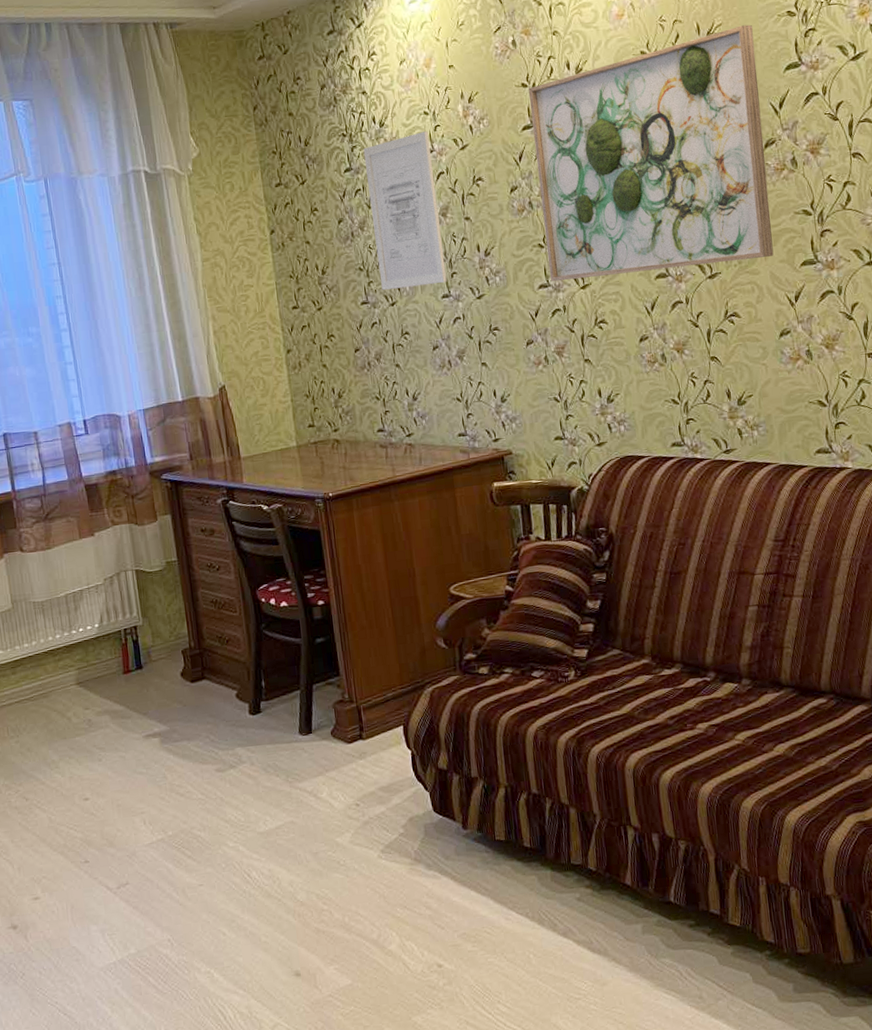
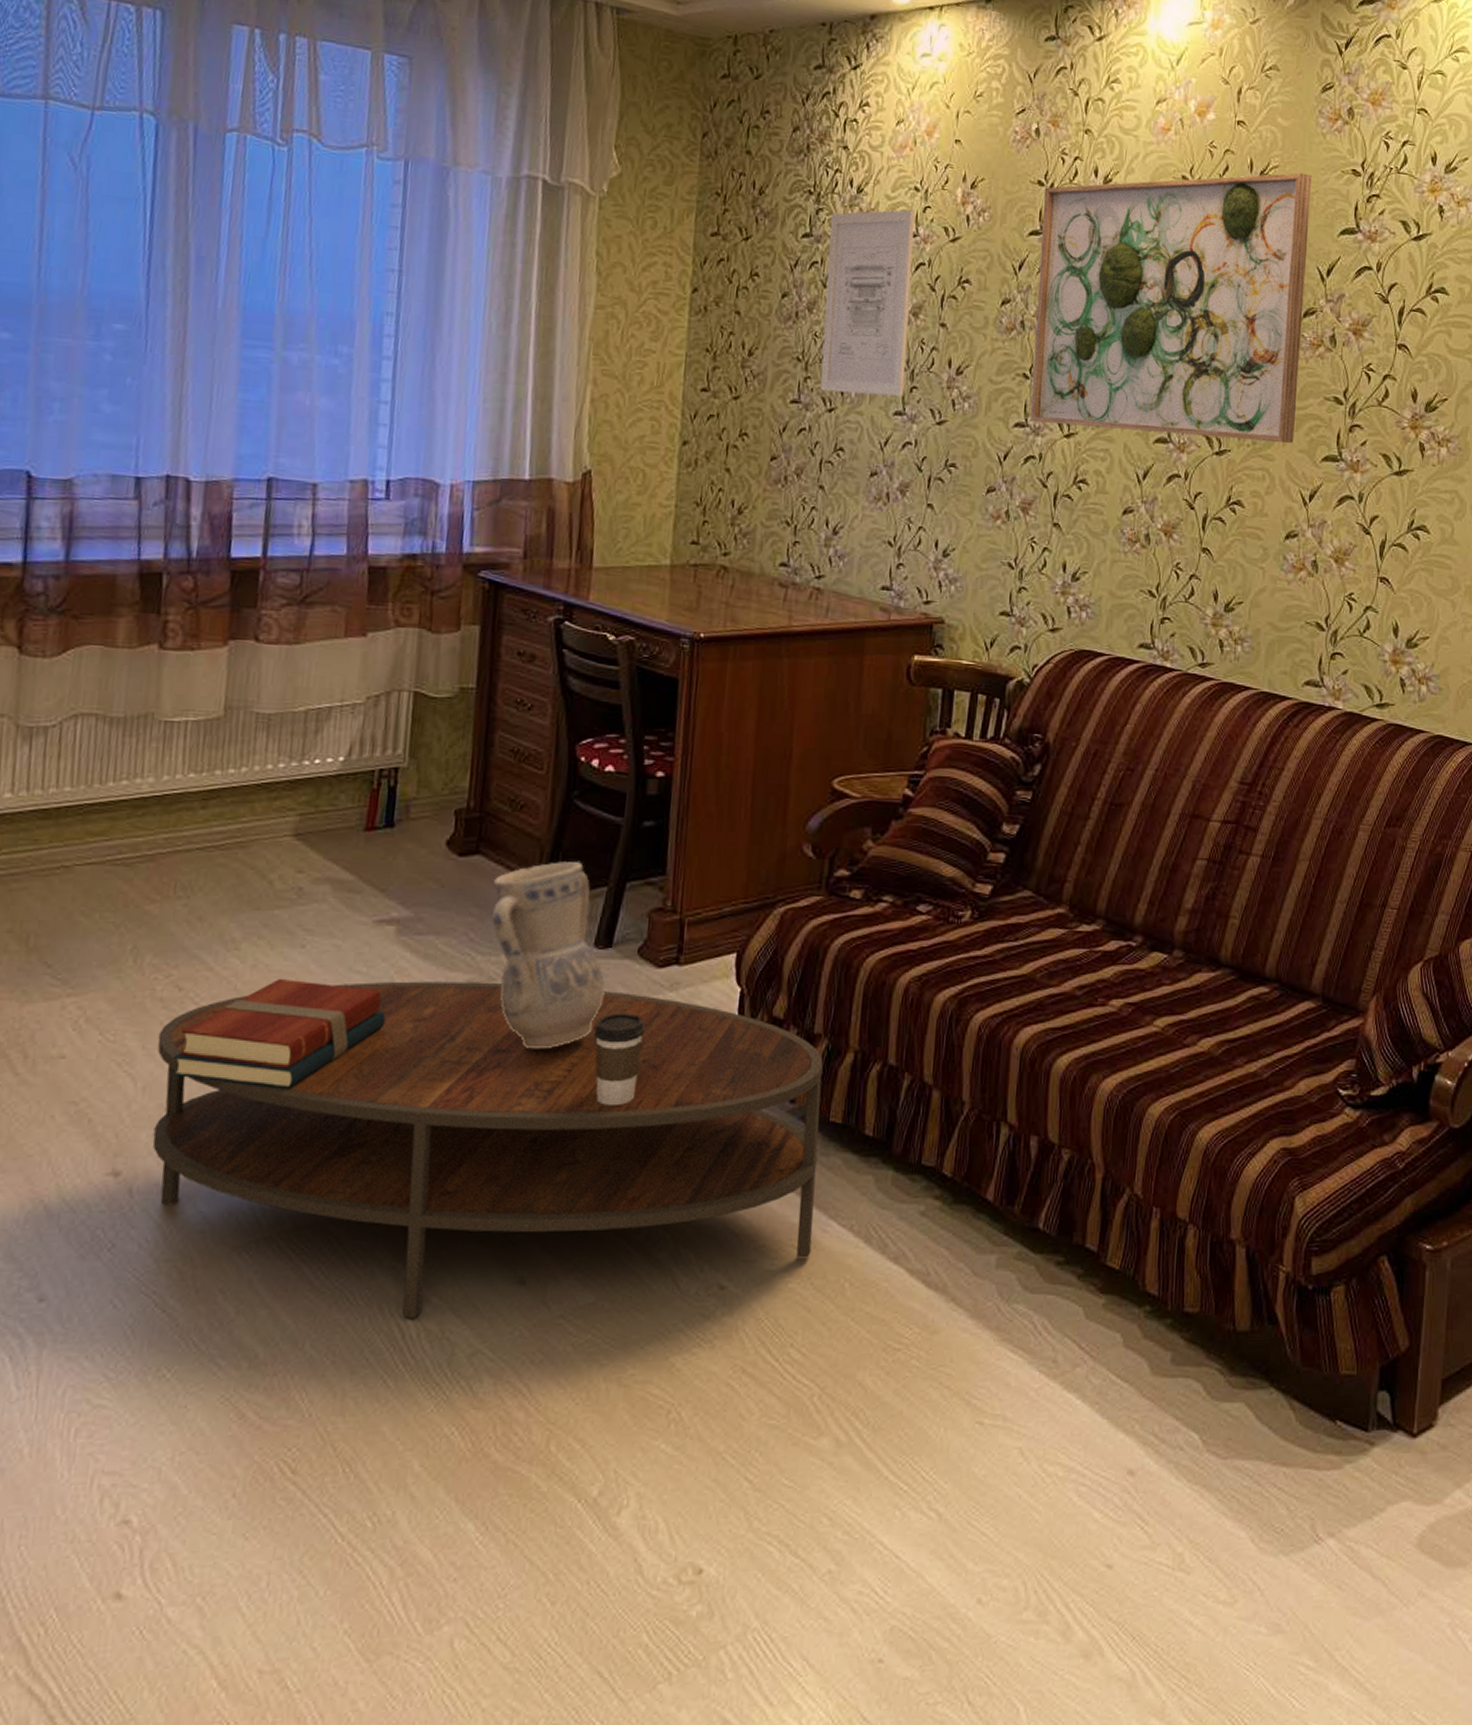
coffee table: none [20,764,500,1006] -> present [152,981,823,1318]
books: none [33,783,167,860] -> present [172,978,386,1090]
vase: none [219,674,314,813] -> present [492,860,605,1049]
coffee cup: none [311,778,350,847] -> present [594,1012,645,1107]

